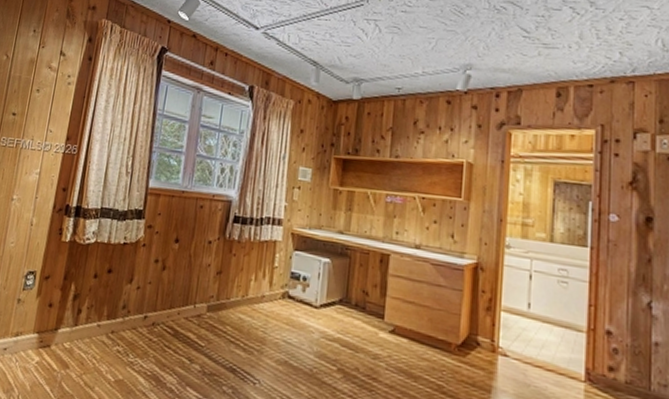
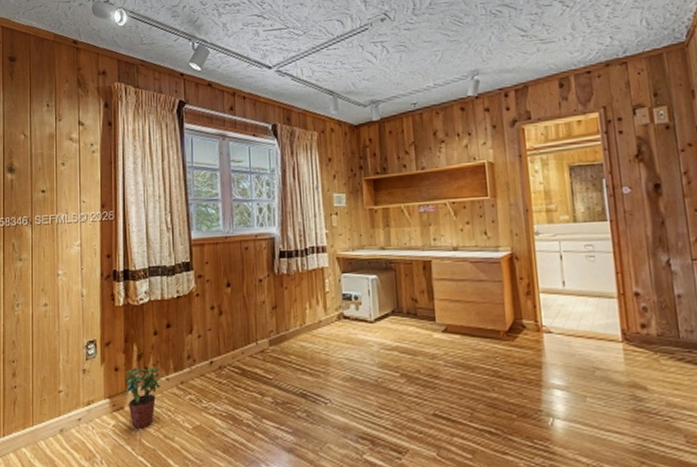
potted plant: none [54,307,94,373] -> present [124,367,162,430]

